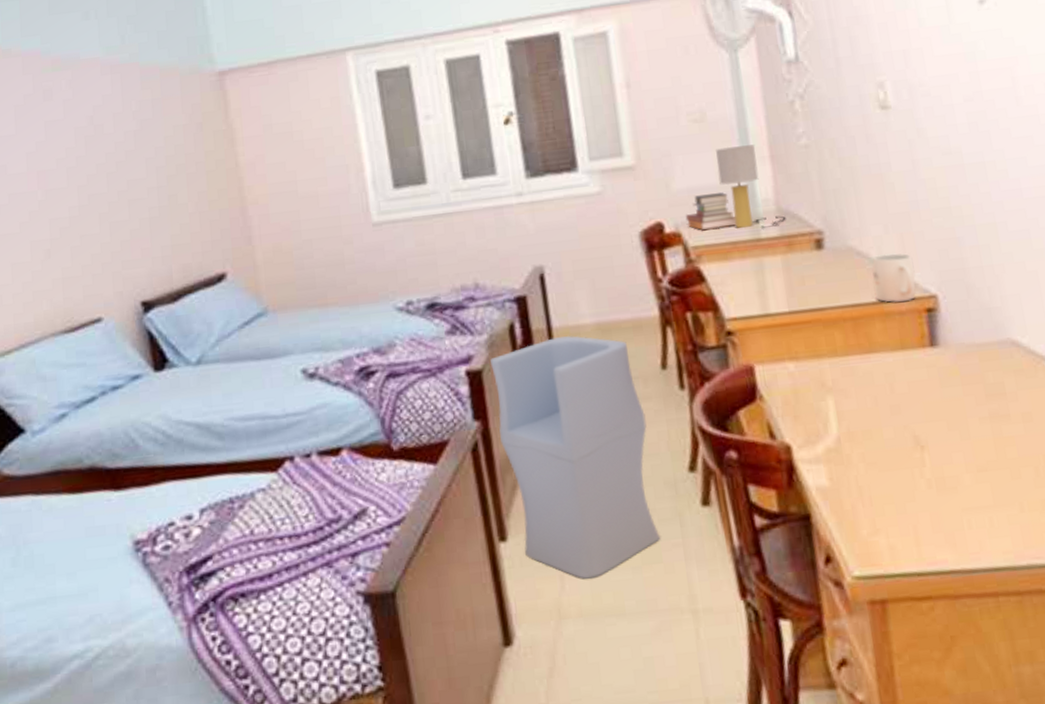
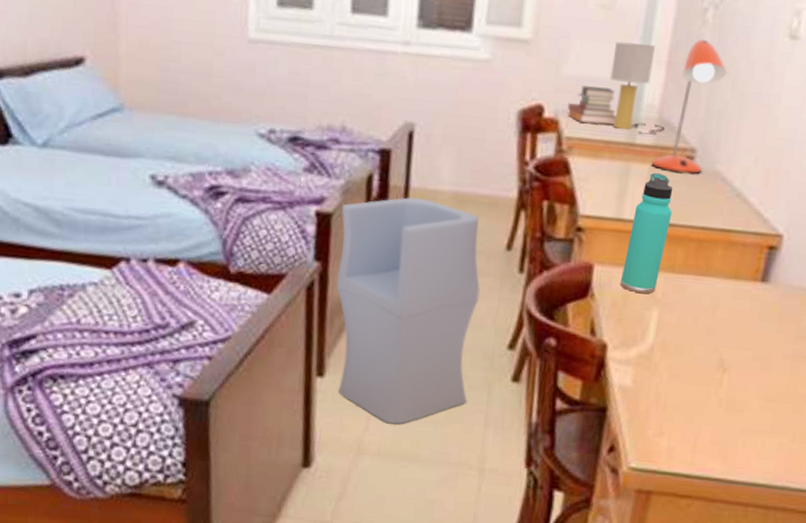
thermos bottle: none [779,261,824,385] -> present [620,172,673,294]
desk lamp: none [782,128,835,258] -> present [651,38,727,175]
mug: present [871,253,916,303] -> none [725,185,772,236]

